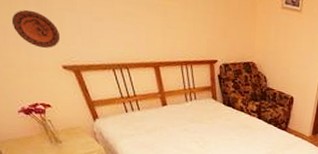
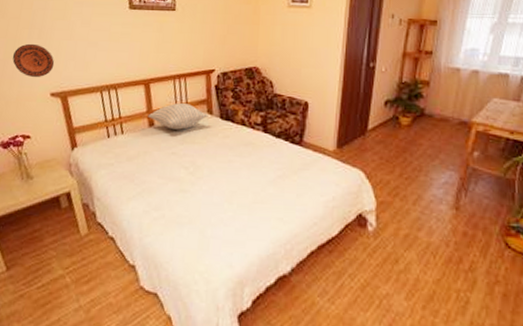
pillow: none [160,87,214,111] -> present [148,103,209,130]

